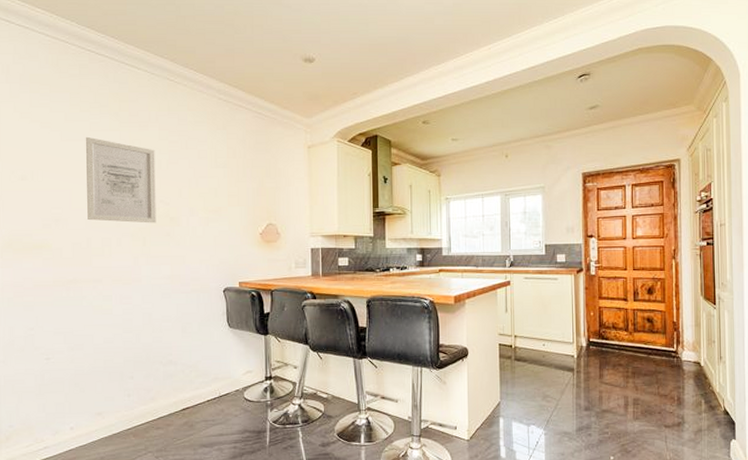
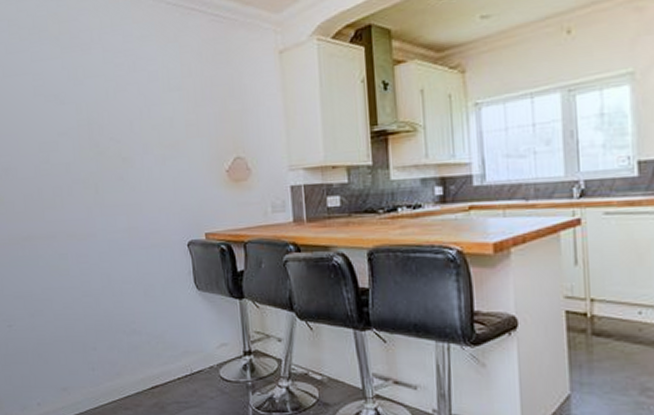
wall art: present [86,136,156,223] -> none [28,69,108,168]

